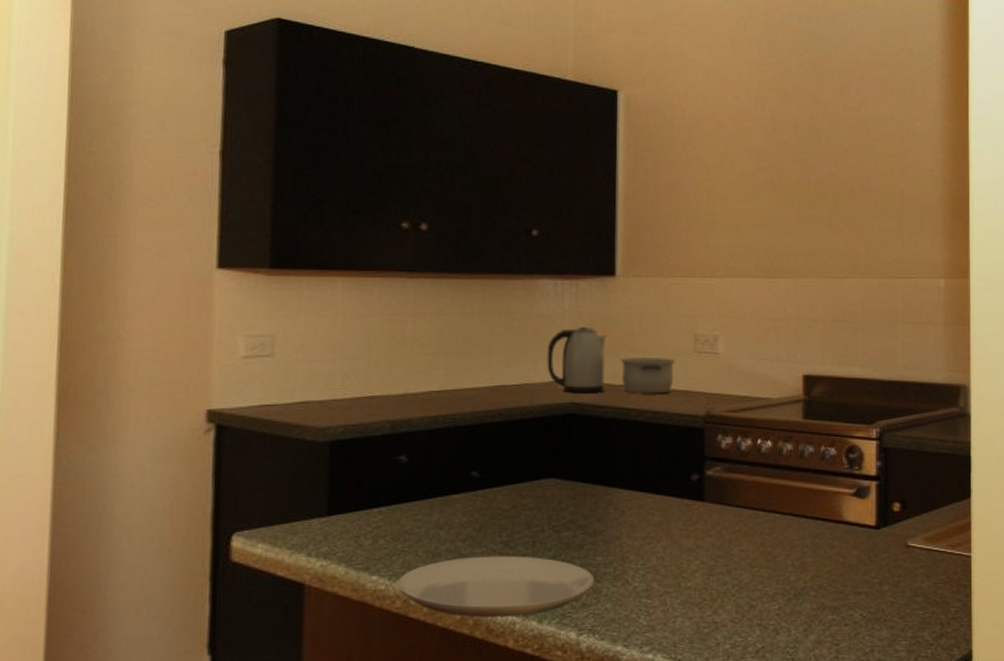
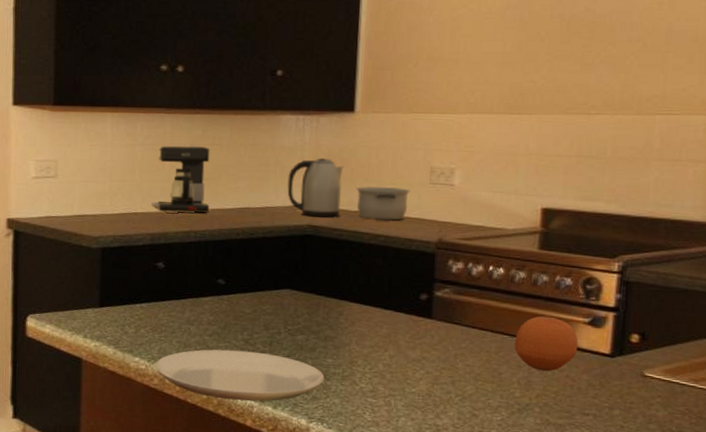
coffee maker: none [391,314,460,394] -> present [151,144,210,213]
fruit: none [786,490,846,549] -> present [514,316,579,371]

